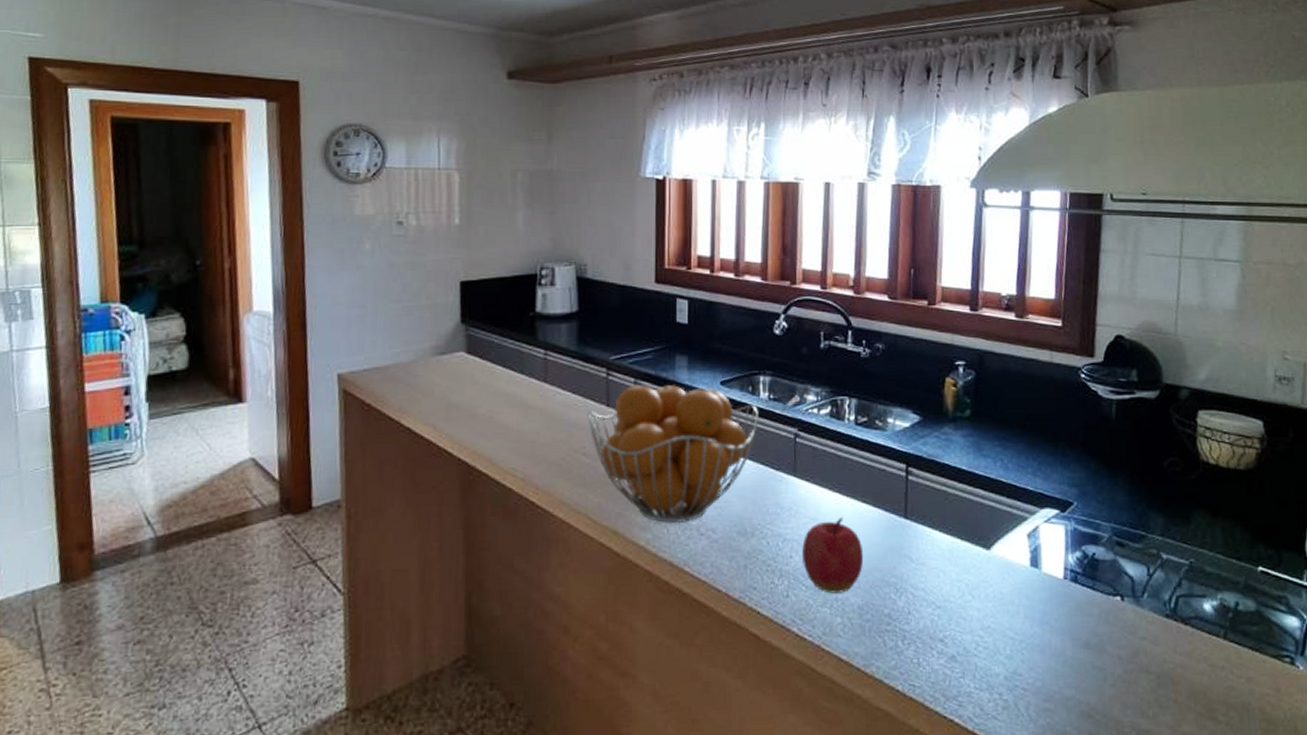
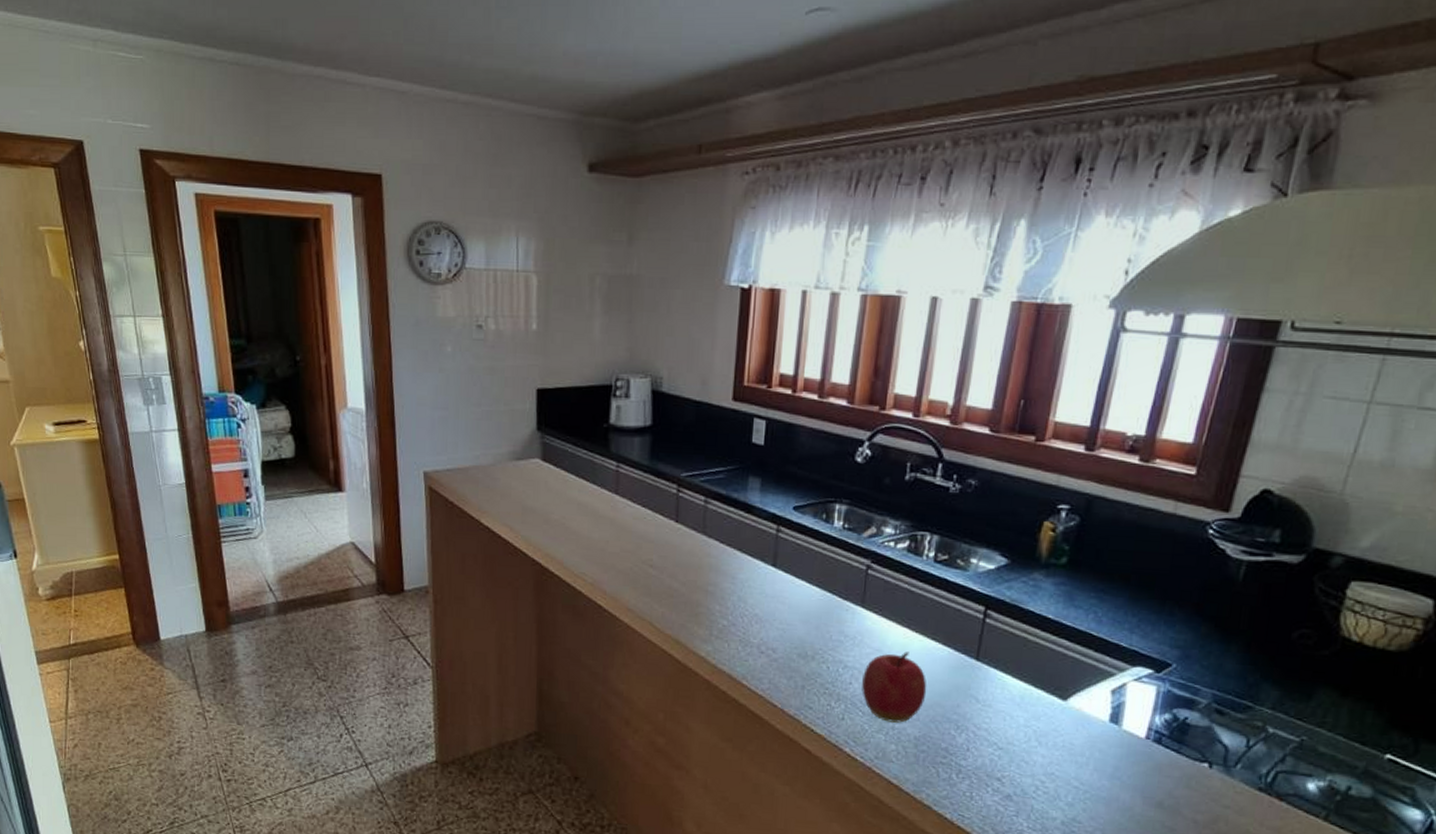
fruit basket: present [587,384,759,524] -> none [656,503,831,640]

